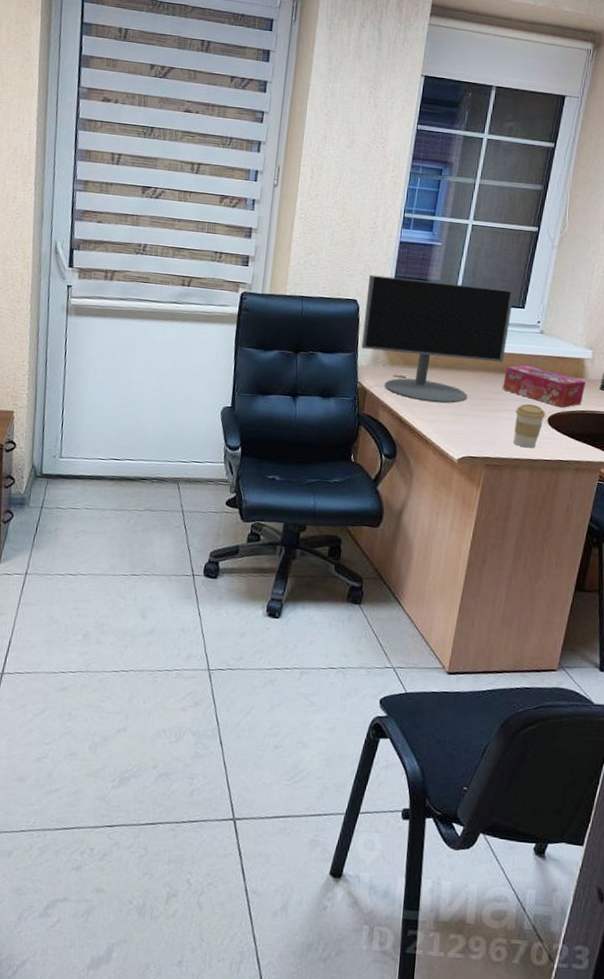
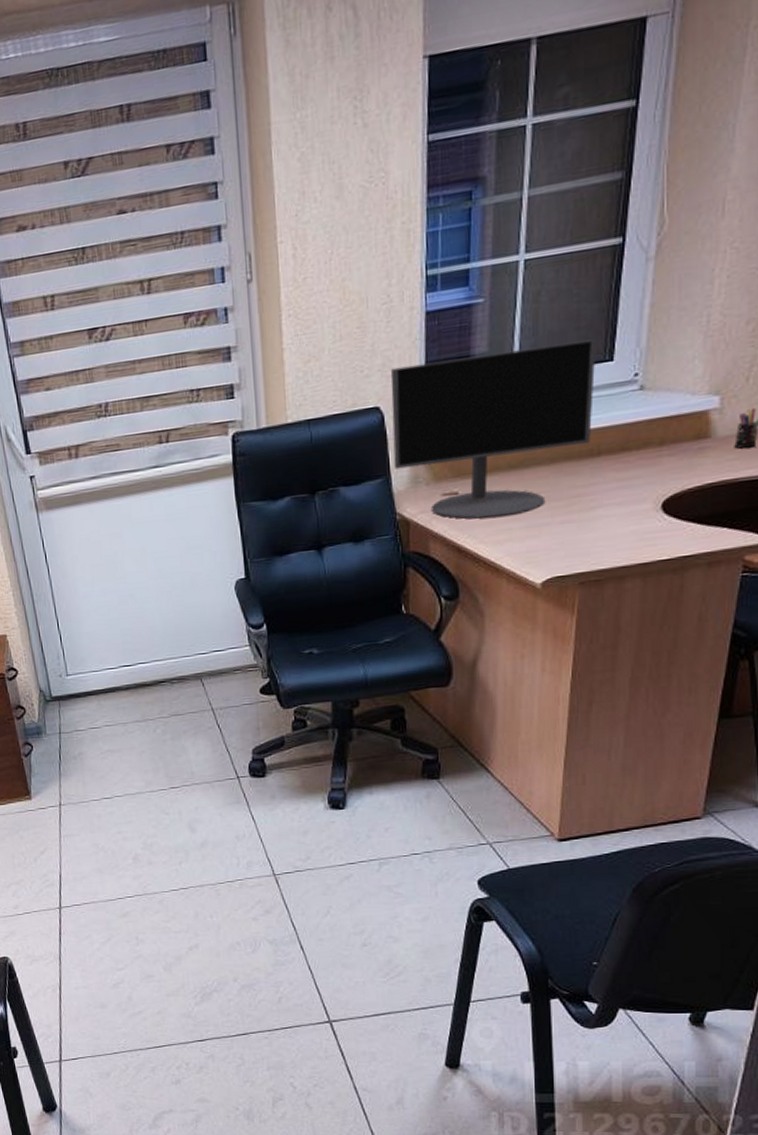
tissue box: present [503,365,586,408] -> none [593,438,713,487]
coffee cup: present [513,403,546,448] -> none [615,489,658,550]

